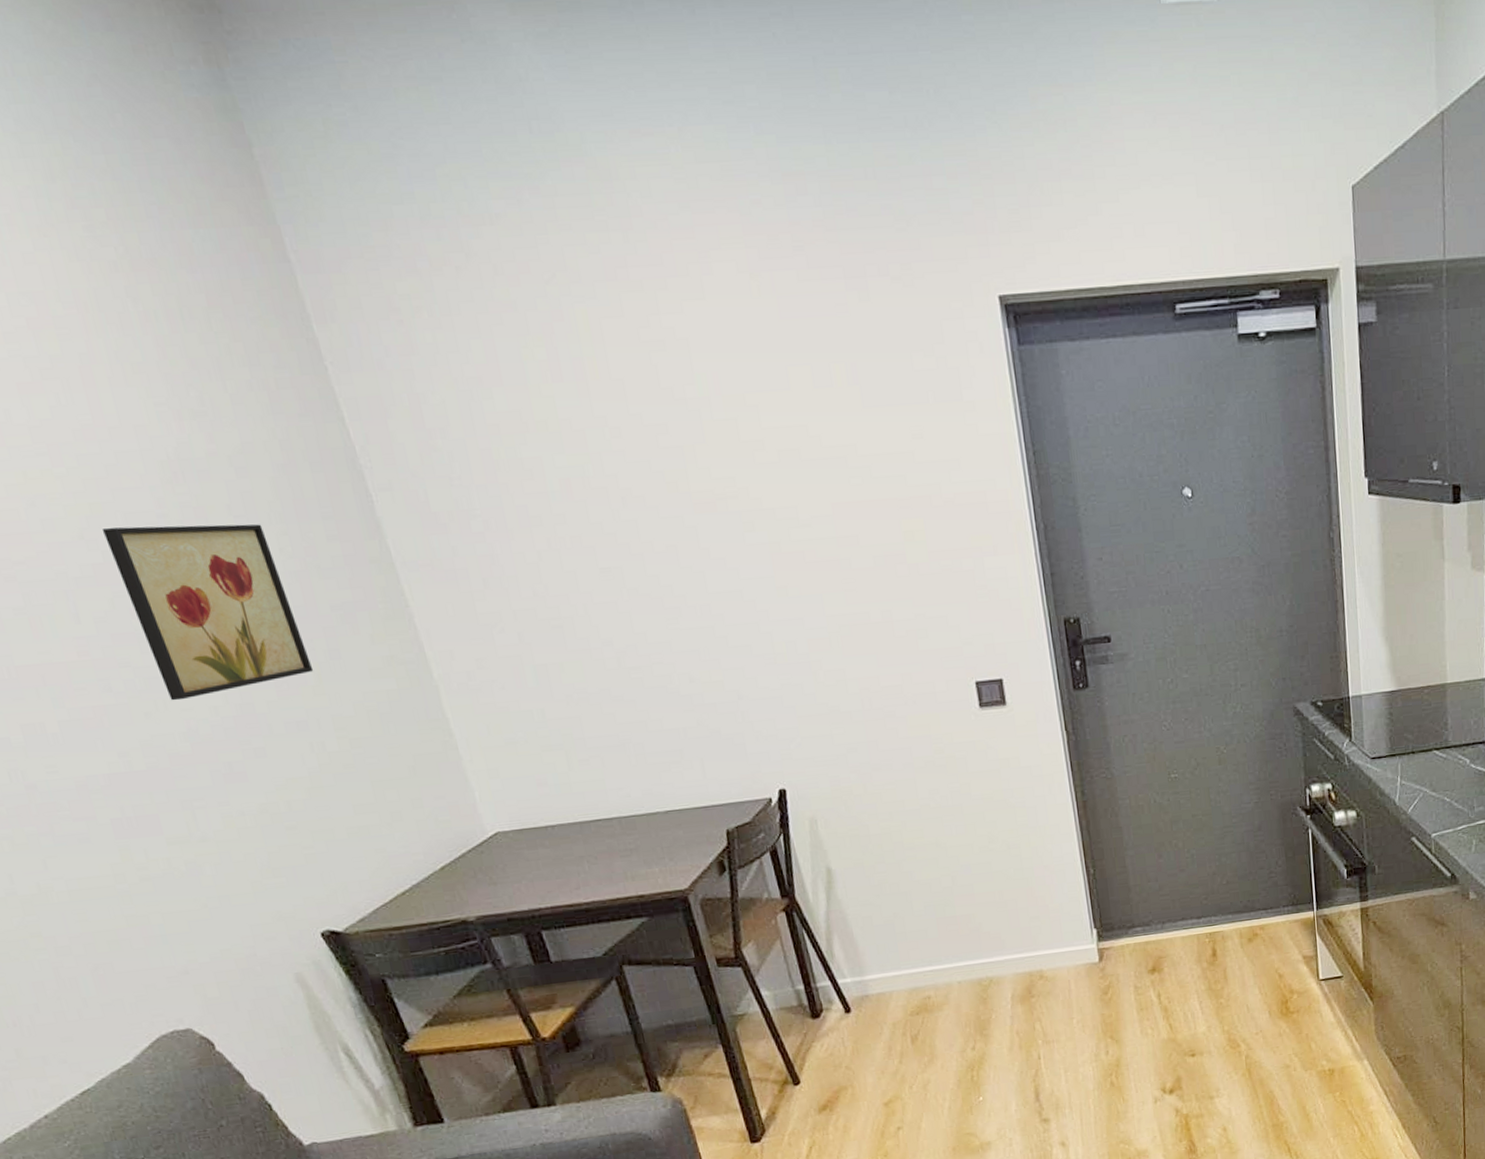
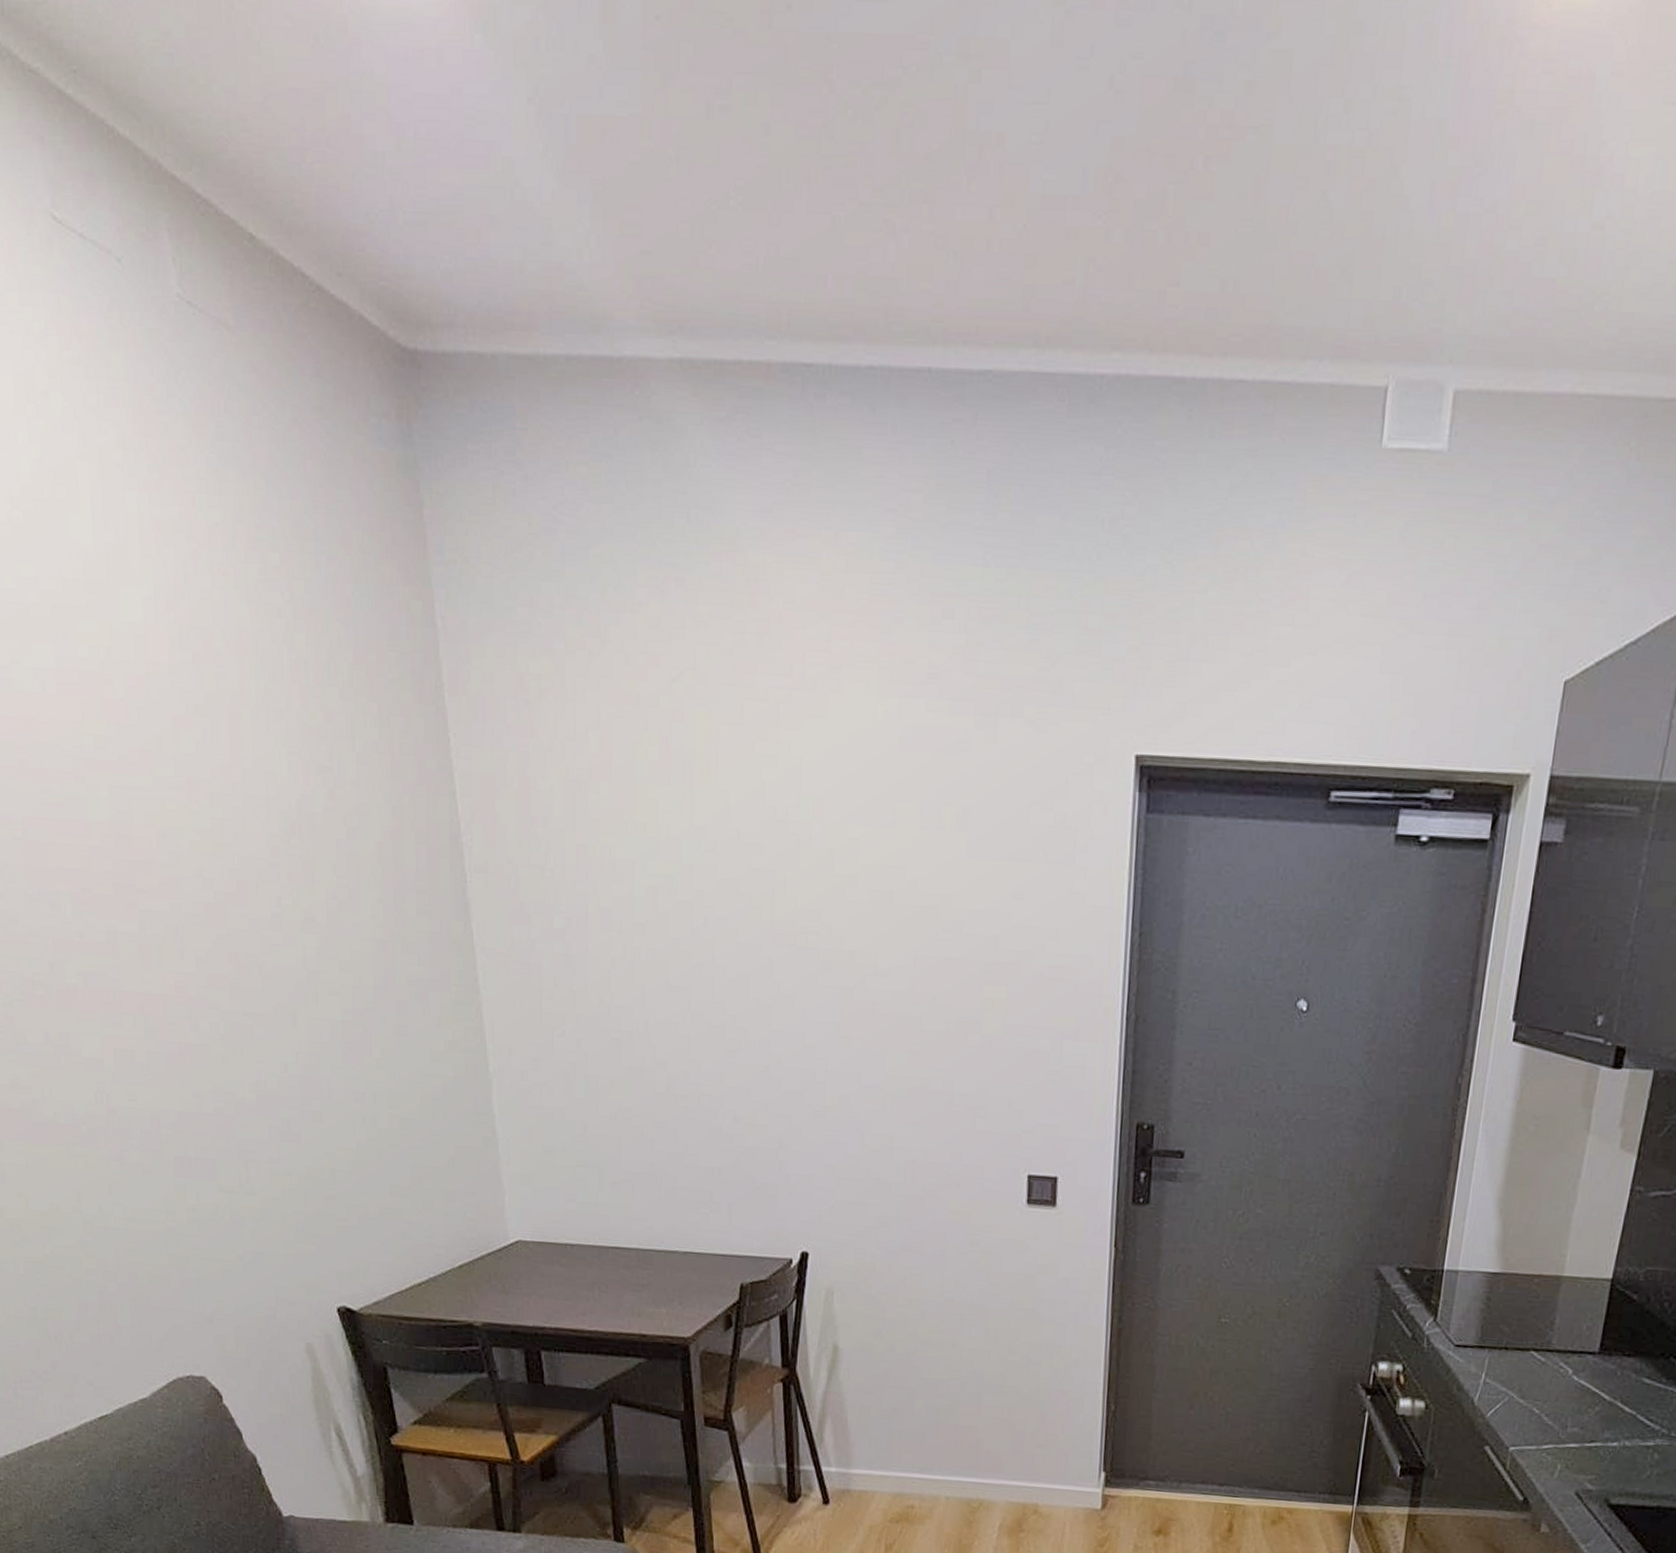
wall art: present [103,524,314,701] -> none [220,870,380,1051]

